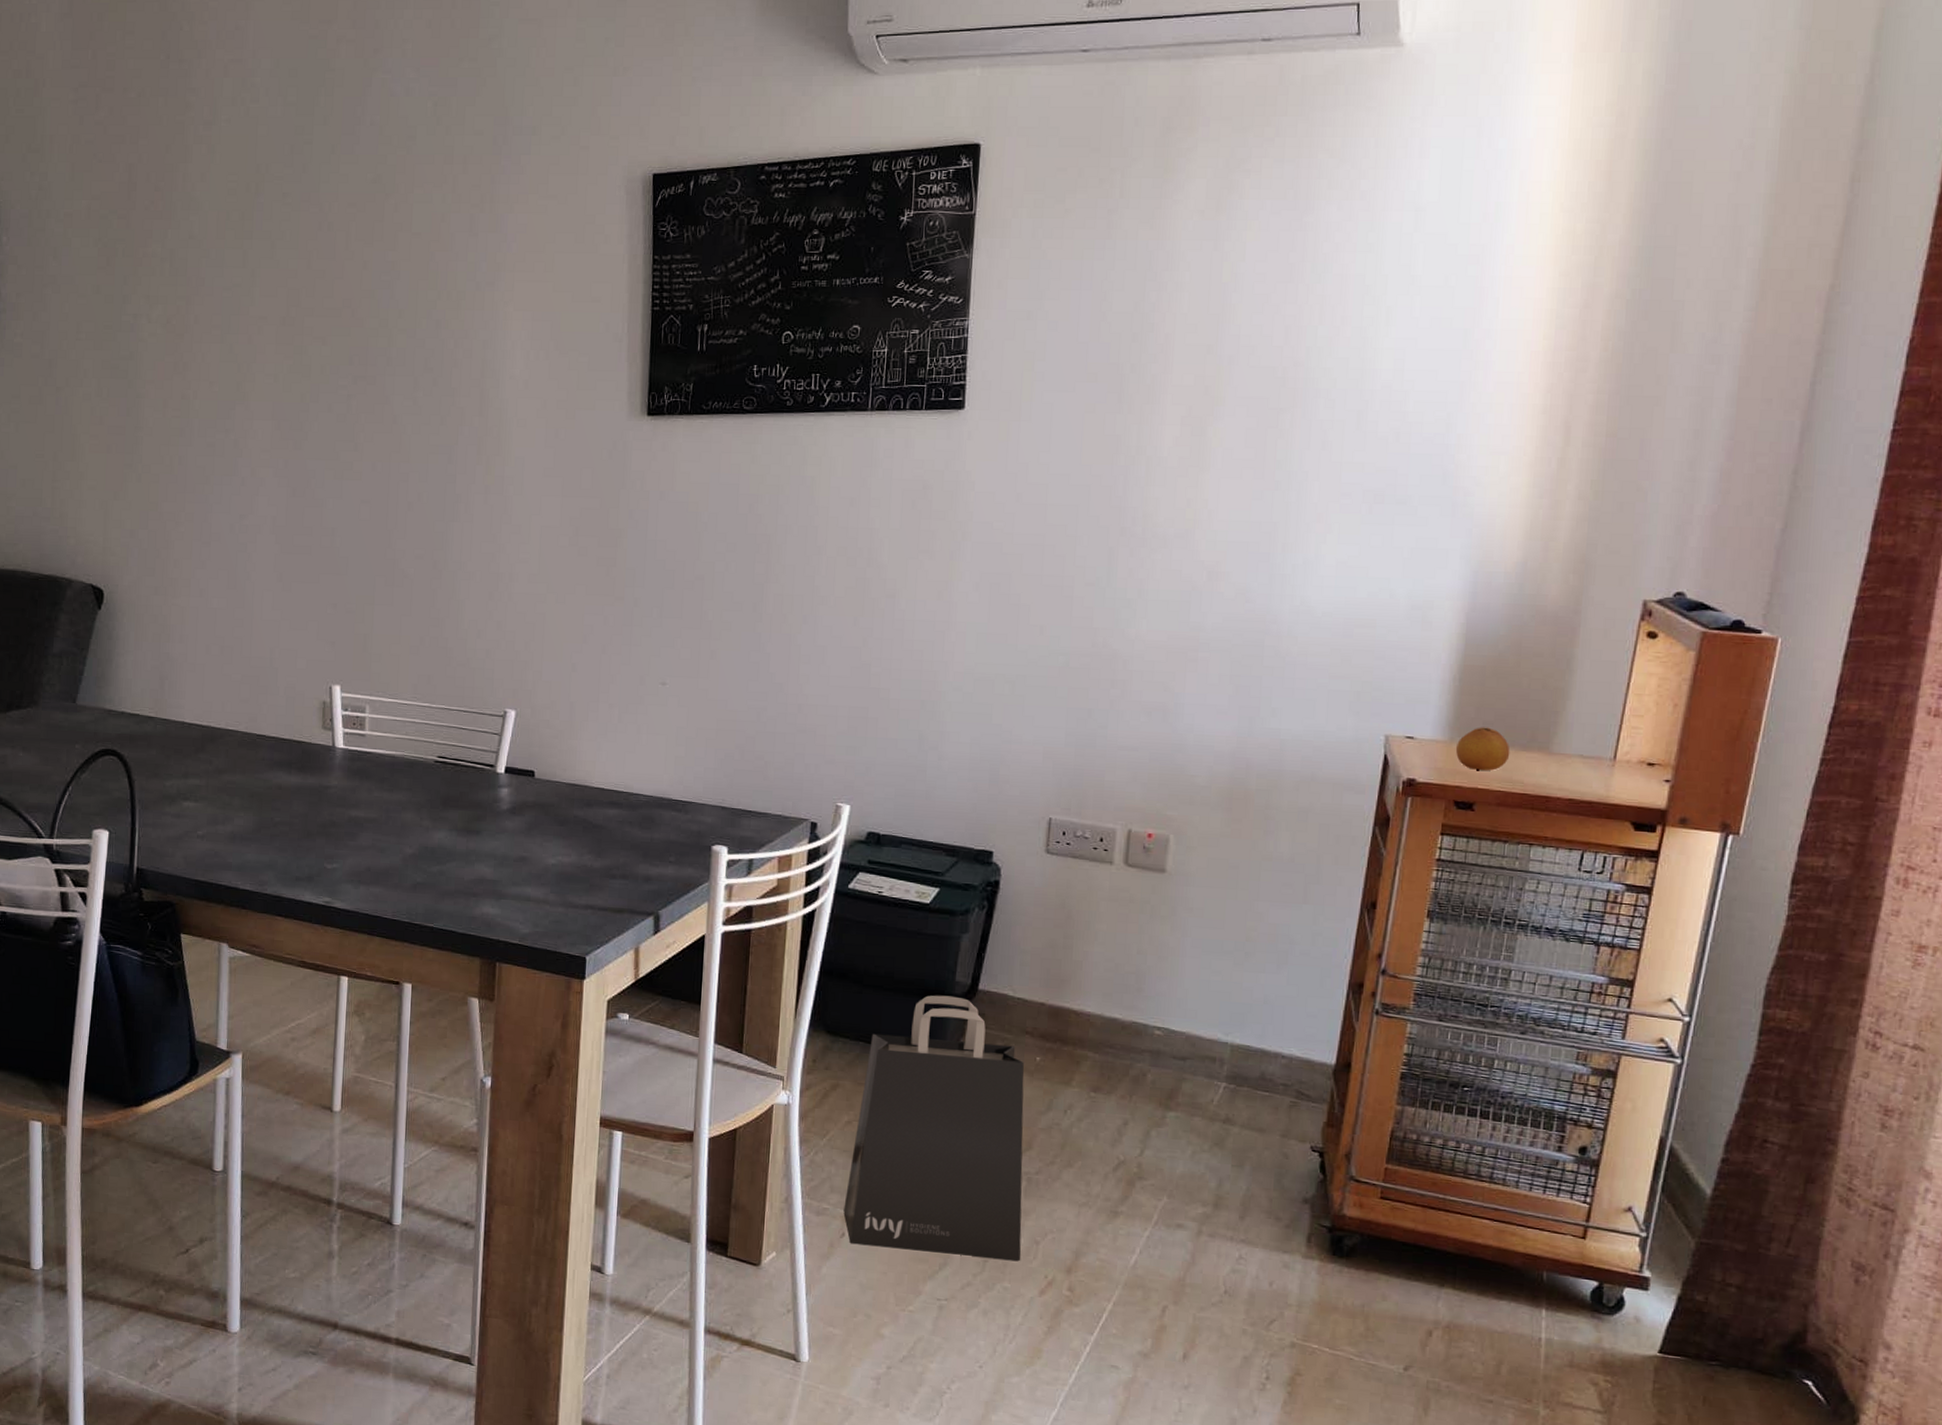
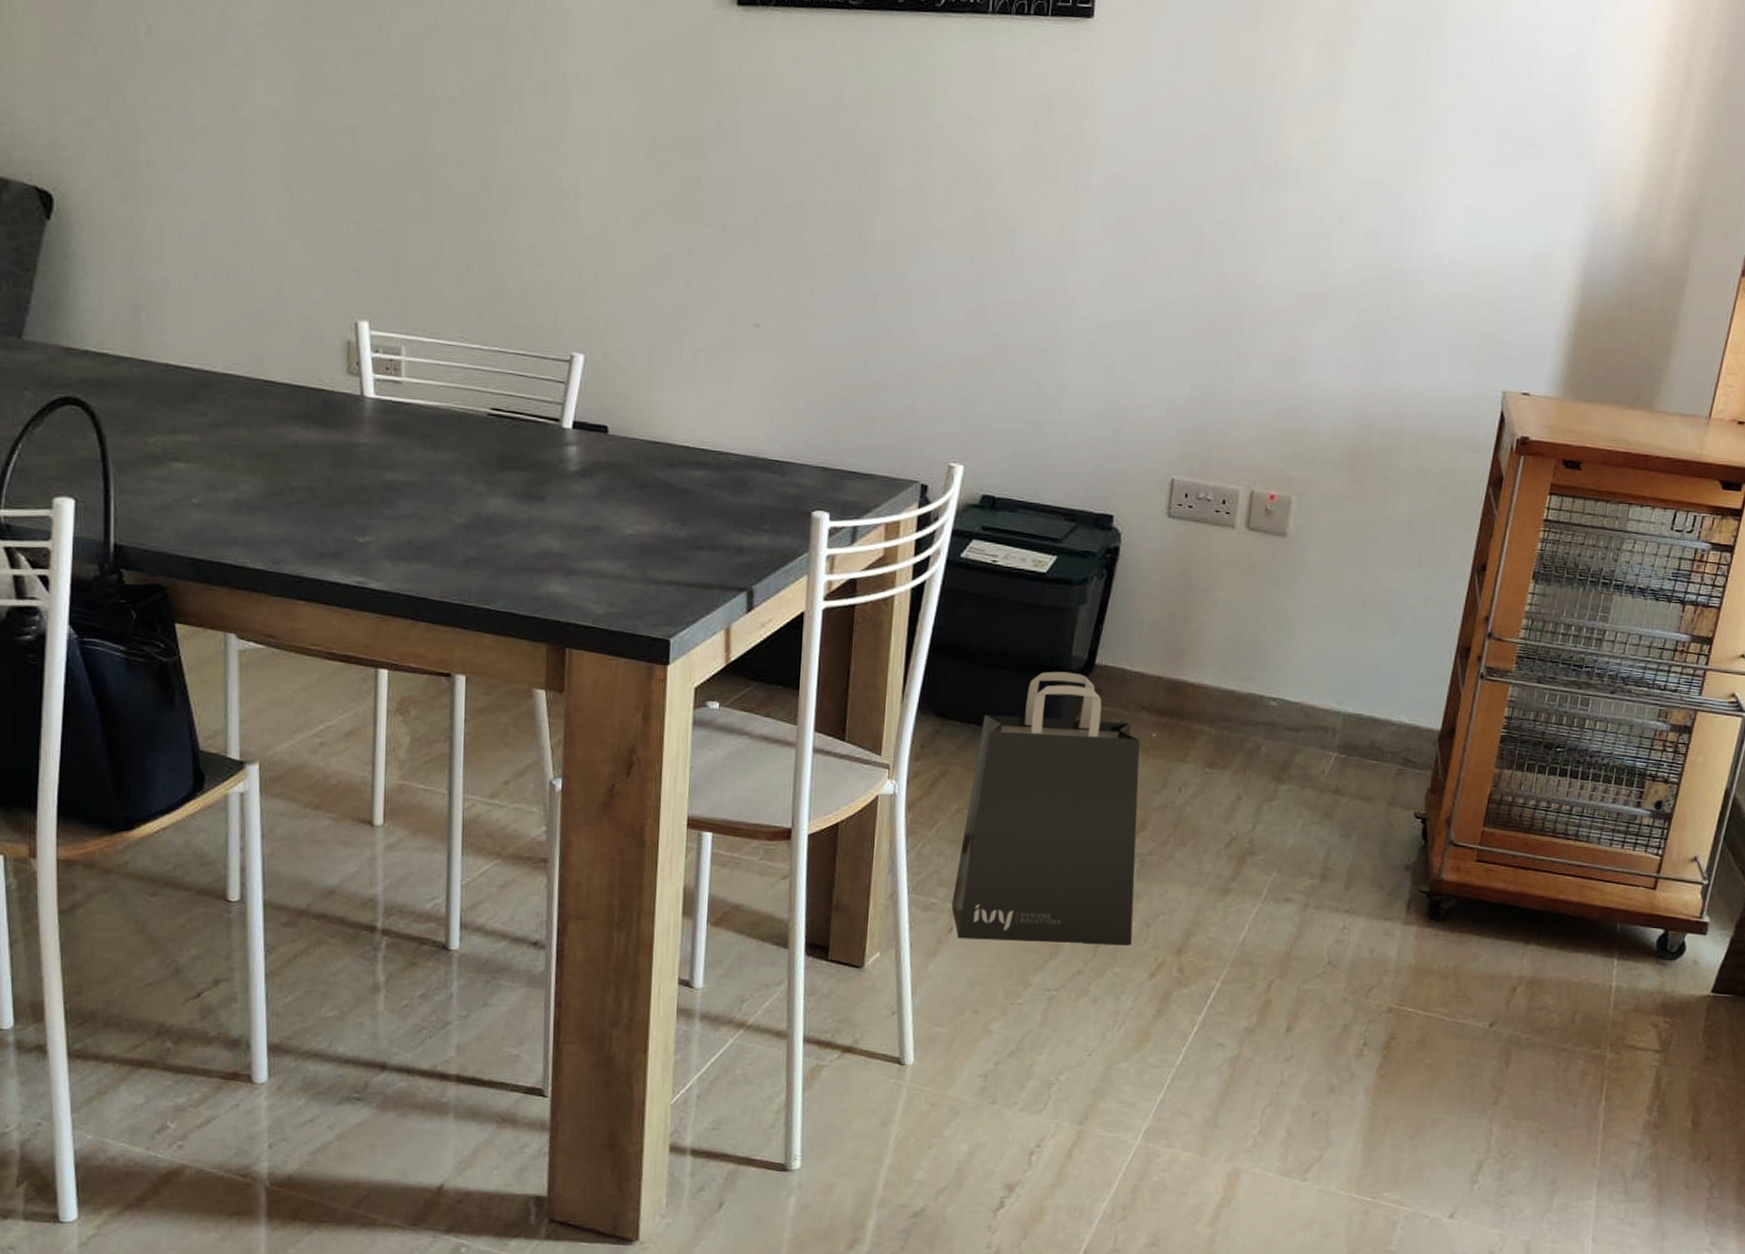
fruit: present [1455,727,1510,771] -> none [1567,383,1617,429]

